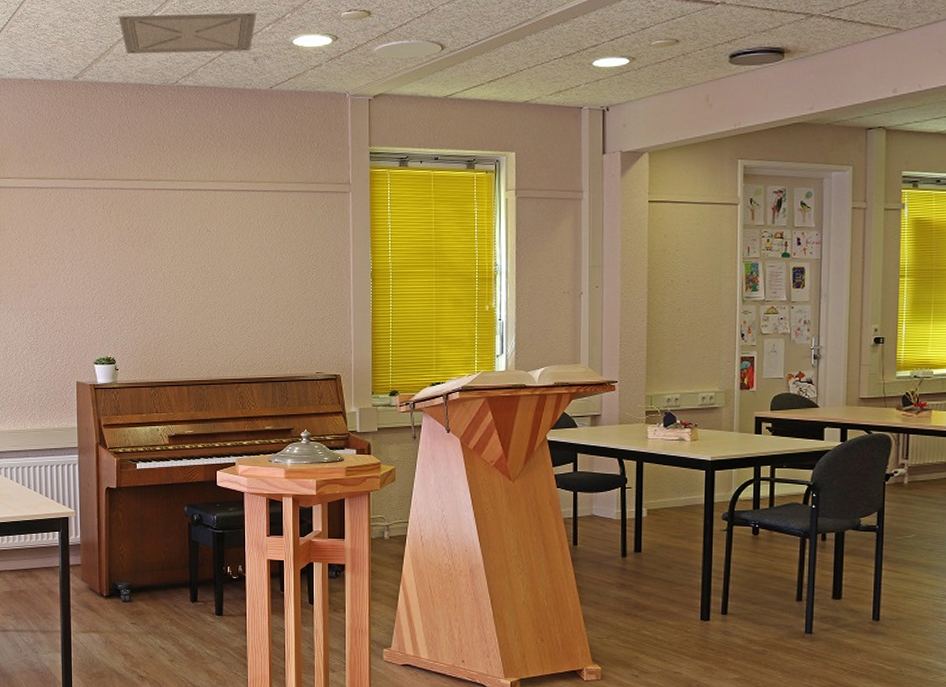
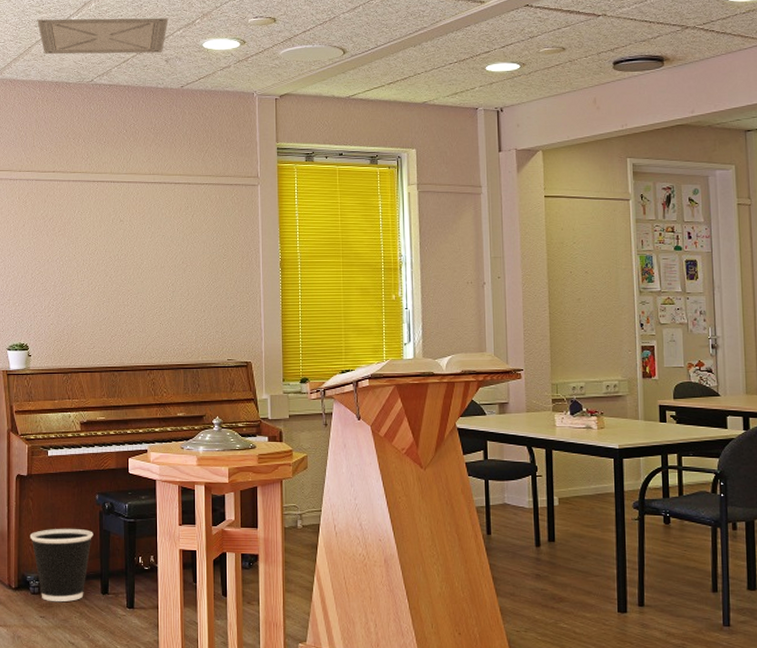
wastebasket: none [120,539,182,610] -> present [29,528,93,602]

